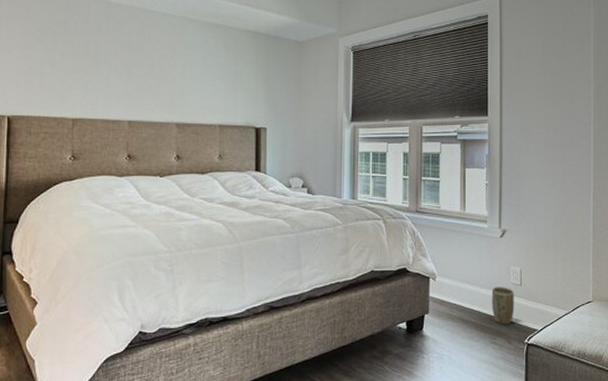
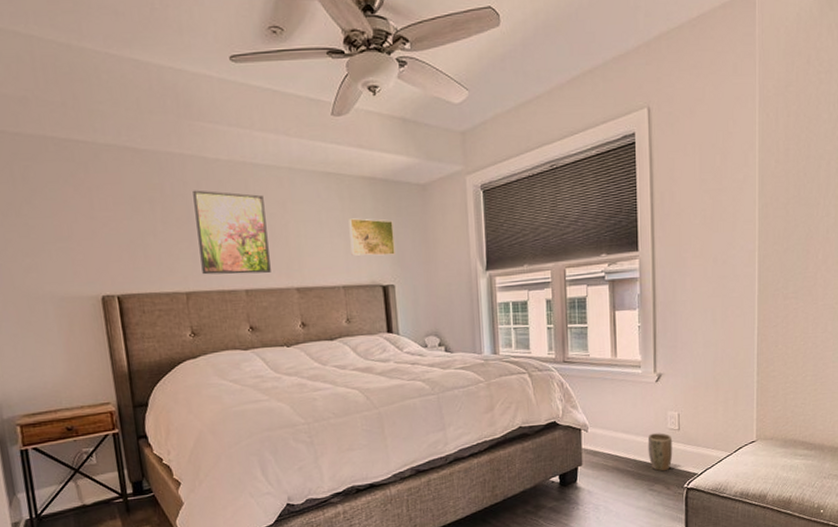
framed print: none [91,28,157,107] -> present [193,190,271,275]
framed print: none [230,65,271,101] -> present [348,218,395,256]

